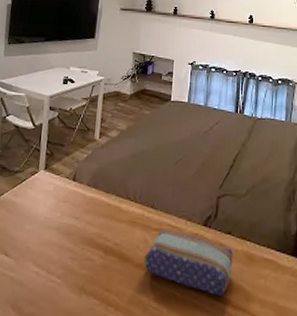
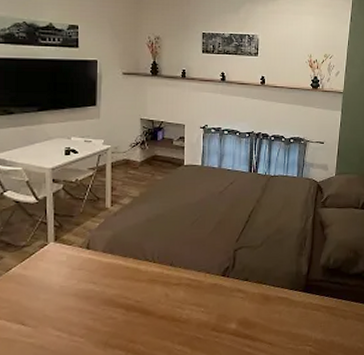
pencil case: present [144,229,233,297] -> none [166,282,250,333]

